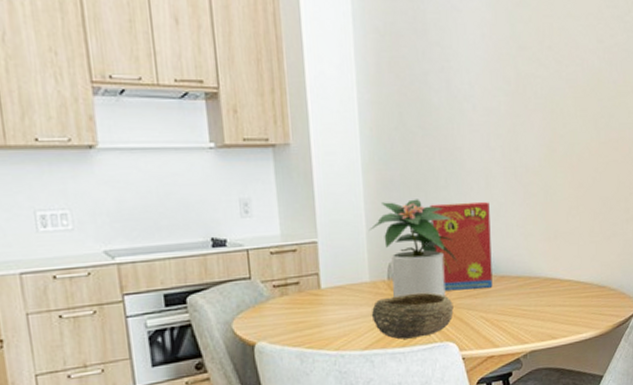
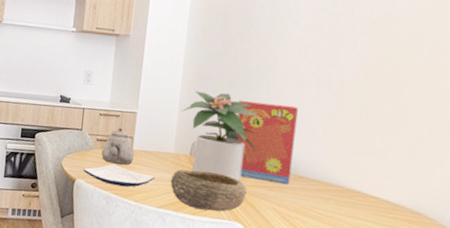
plate: none [262,312,353,338] -> present [83,164,155,187]
teapot: none [282,265,324,312] -> present [101,128,134,165]

